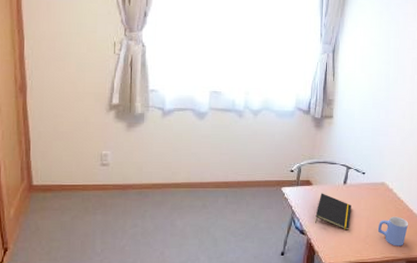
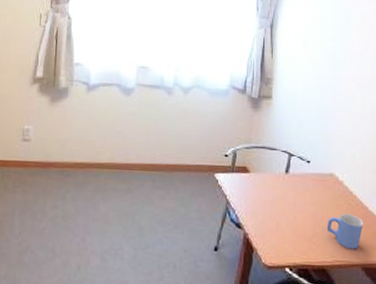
notepad: present [315,193,351,230] -> none [253,182,295,227]

